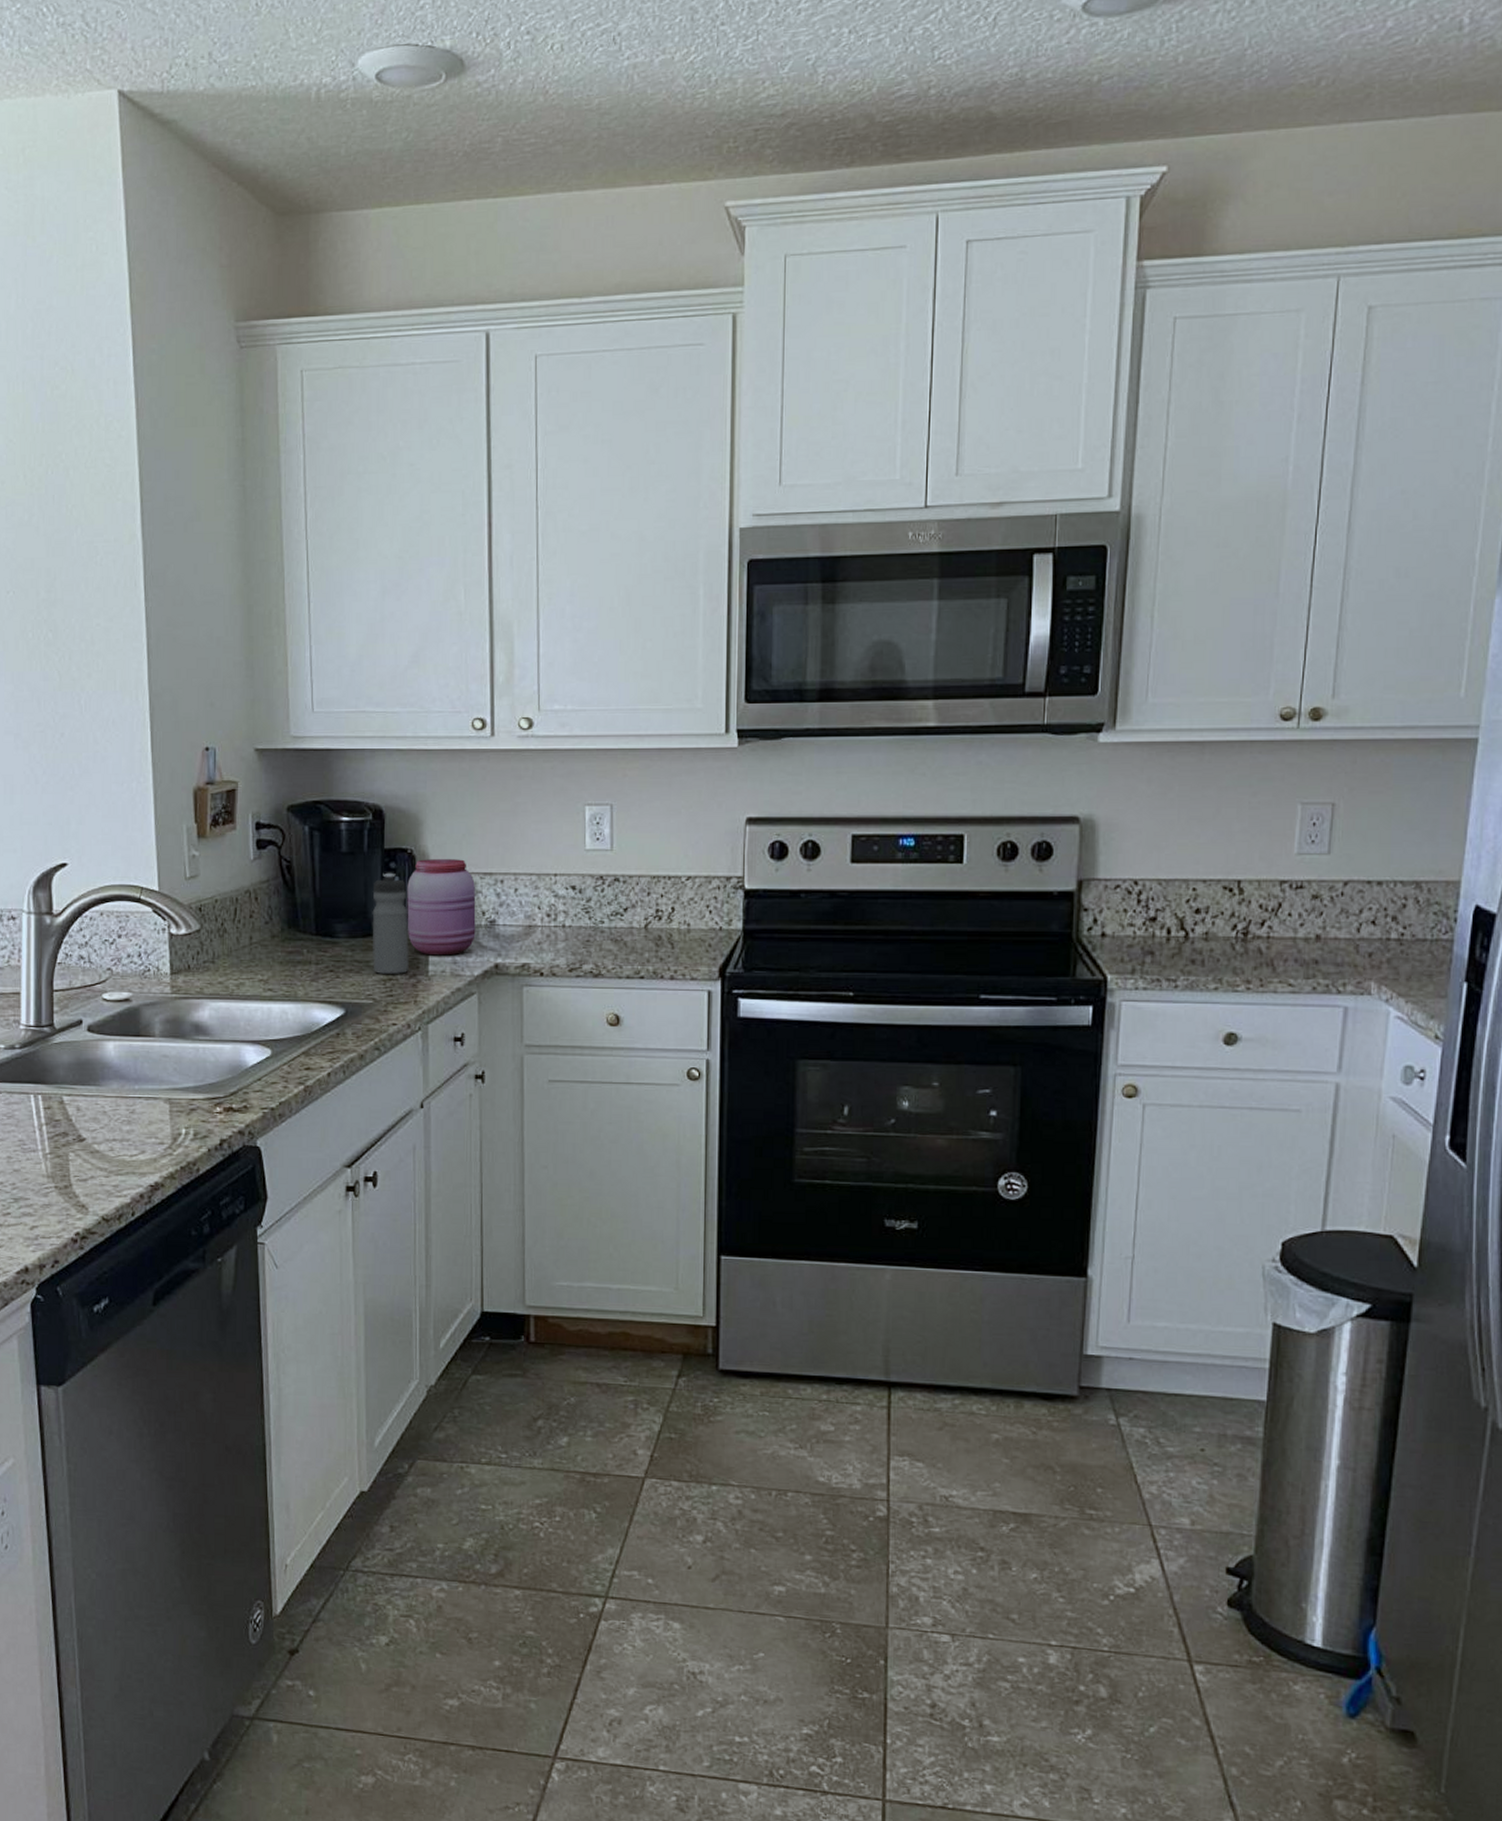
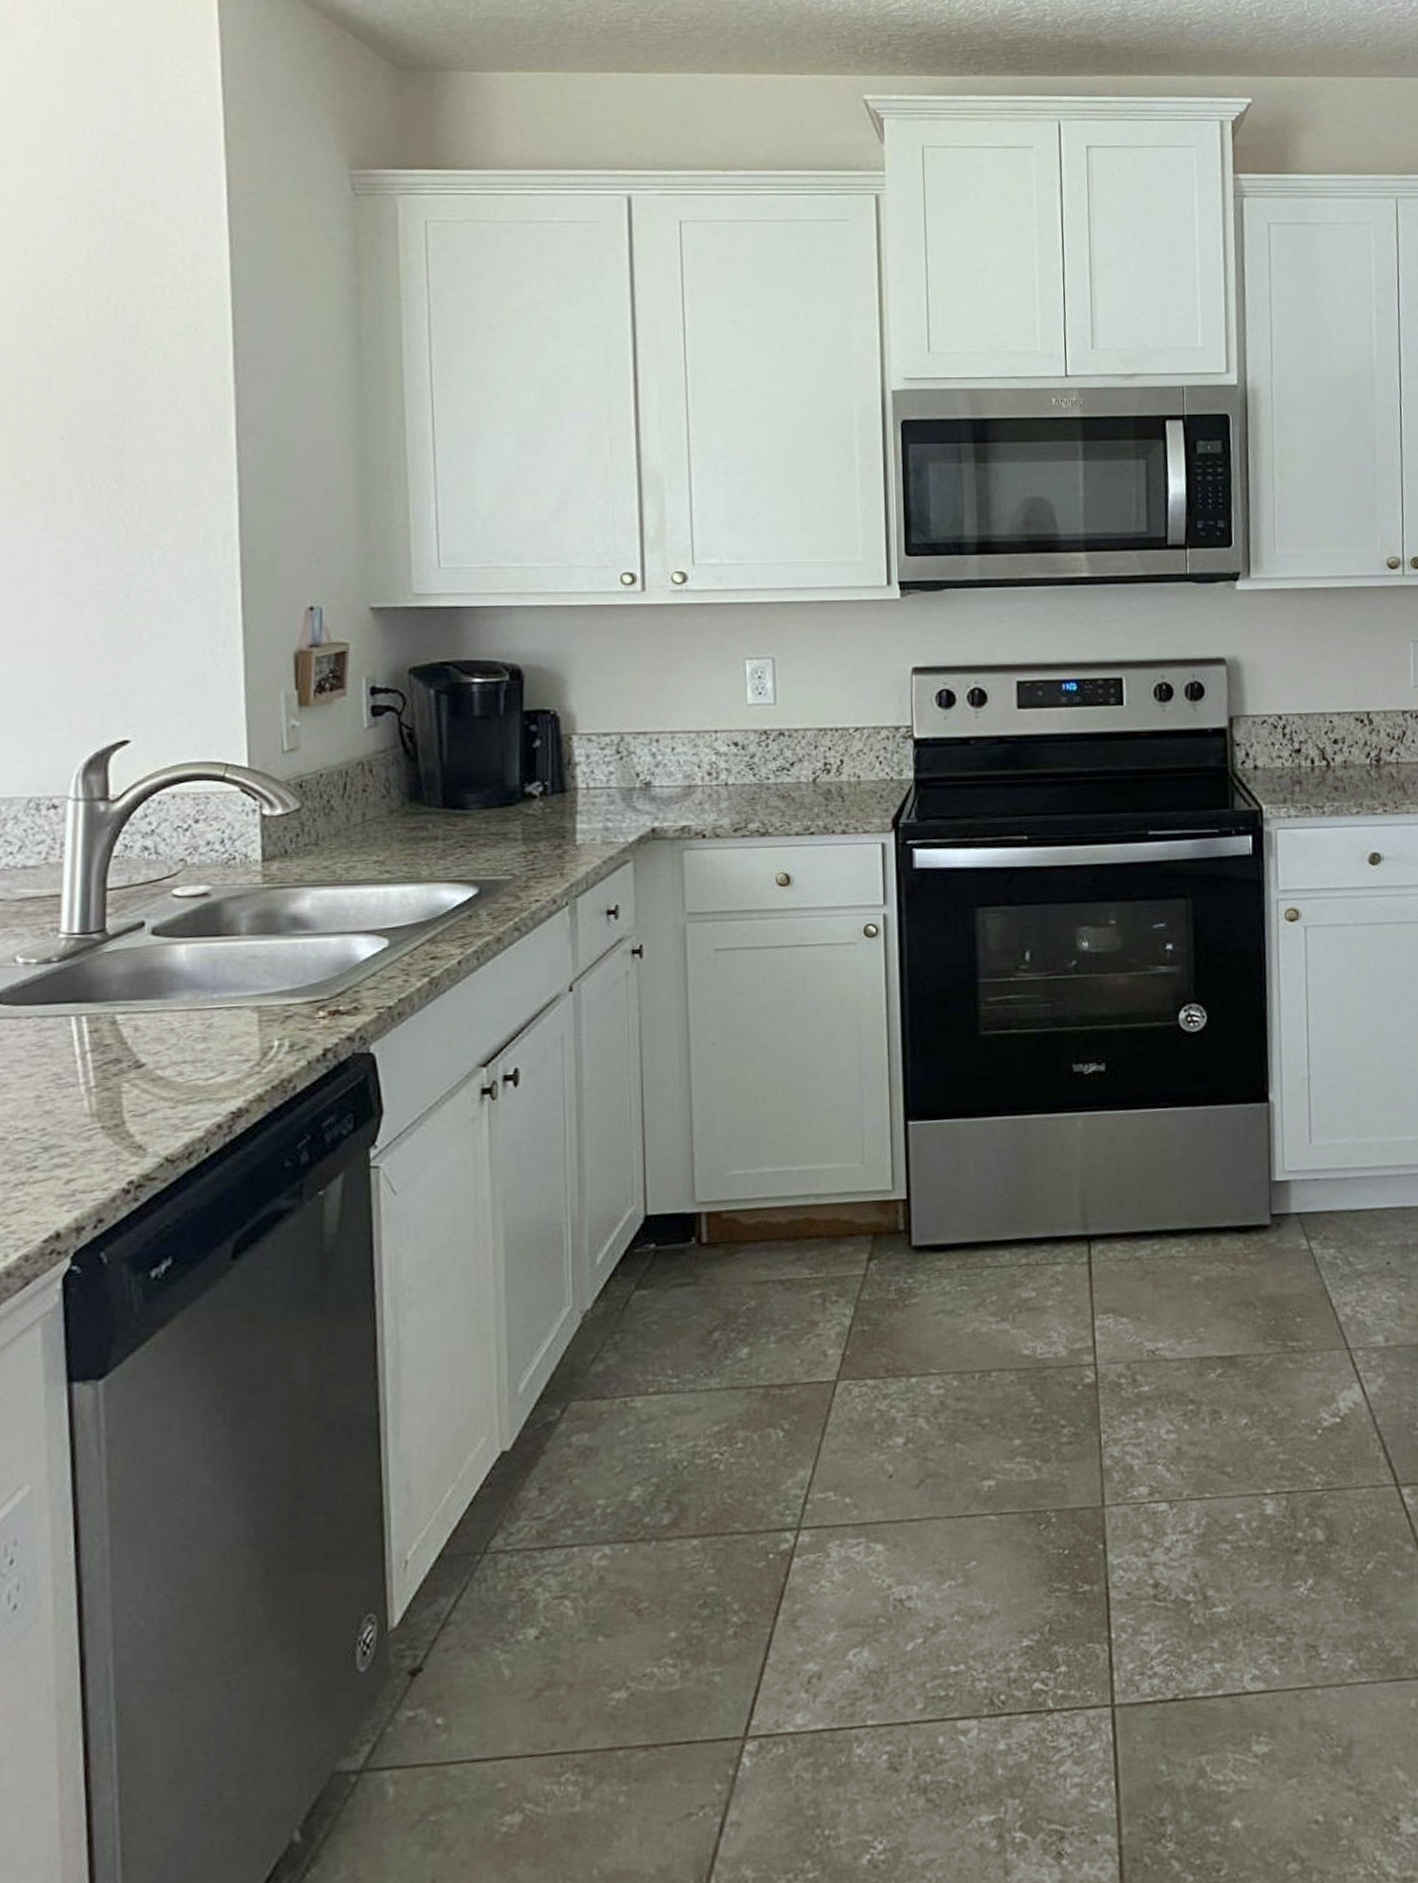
water bottle: present [372,872,409,975] -> none [510,736,553,848]
jar: present [407,859,476,956] -> none [550,719,629,823]

